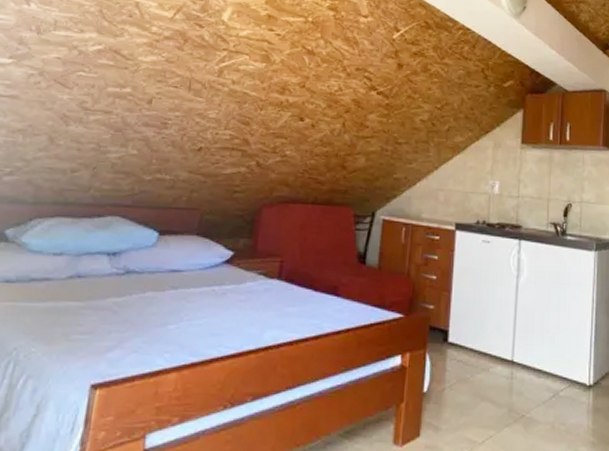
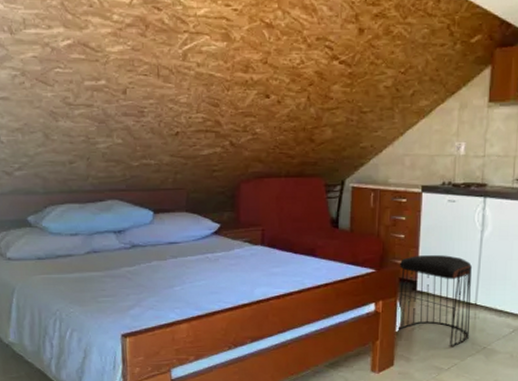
stool: none [425,300,509,414] -> present [396,255,473,347]

